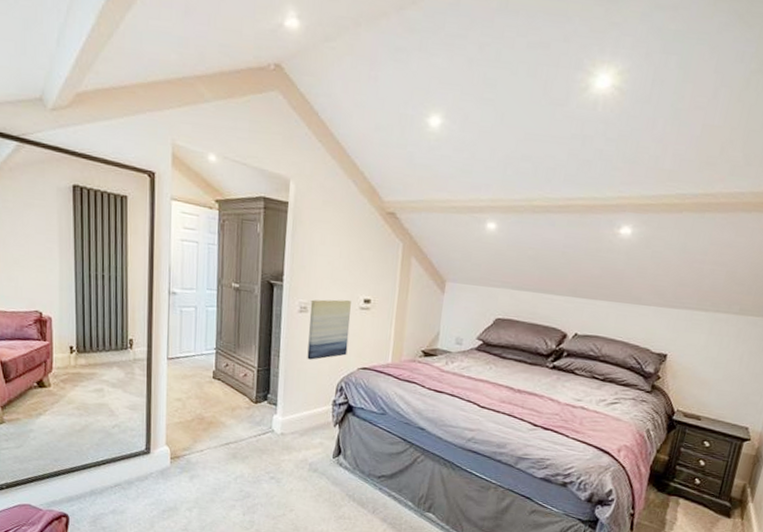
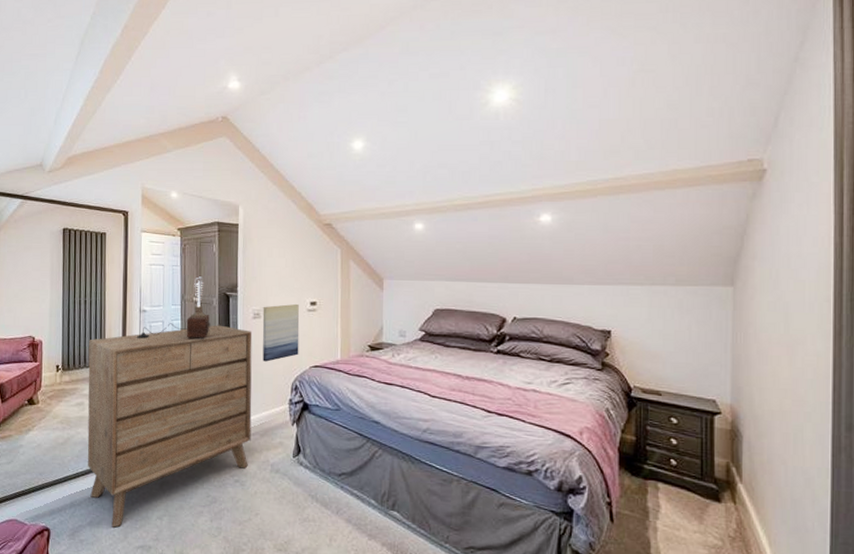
dresser: none [108,315,297,517] -> present [87,325,252,528]
table lamp: none [165,259,251,331] -> present [137,276,210,340]

